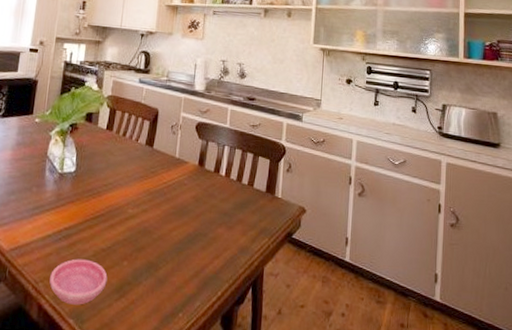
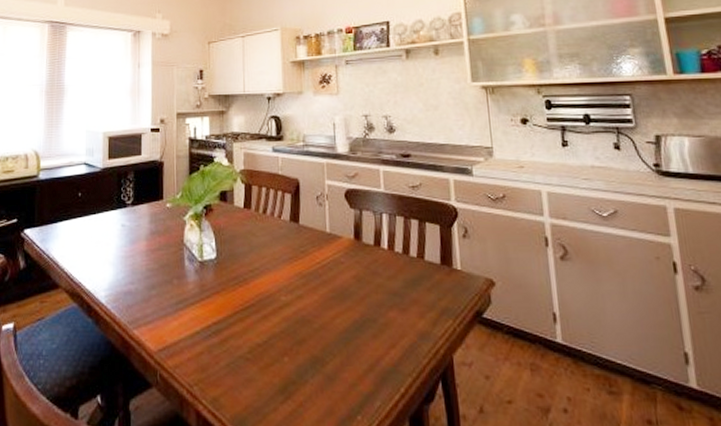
saucer: present [49,259,108,305] -> none [205,357,268,410]

